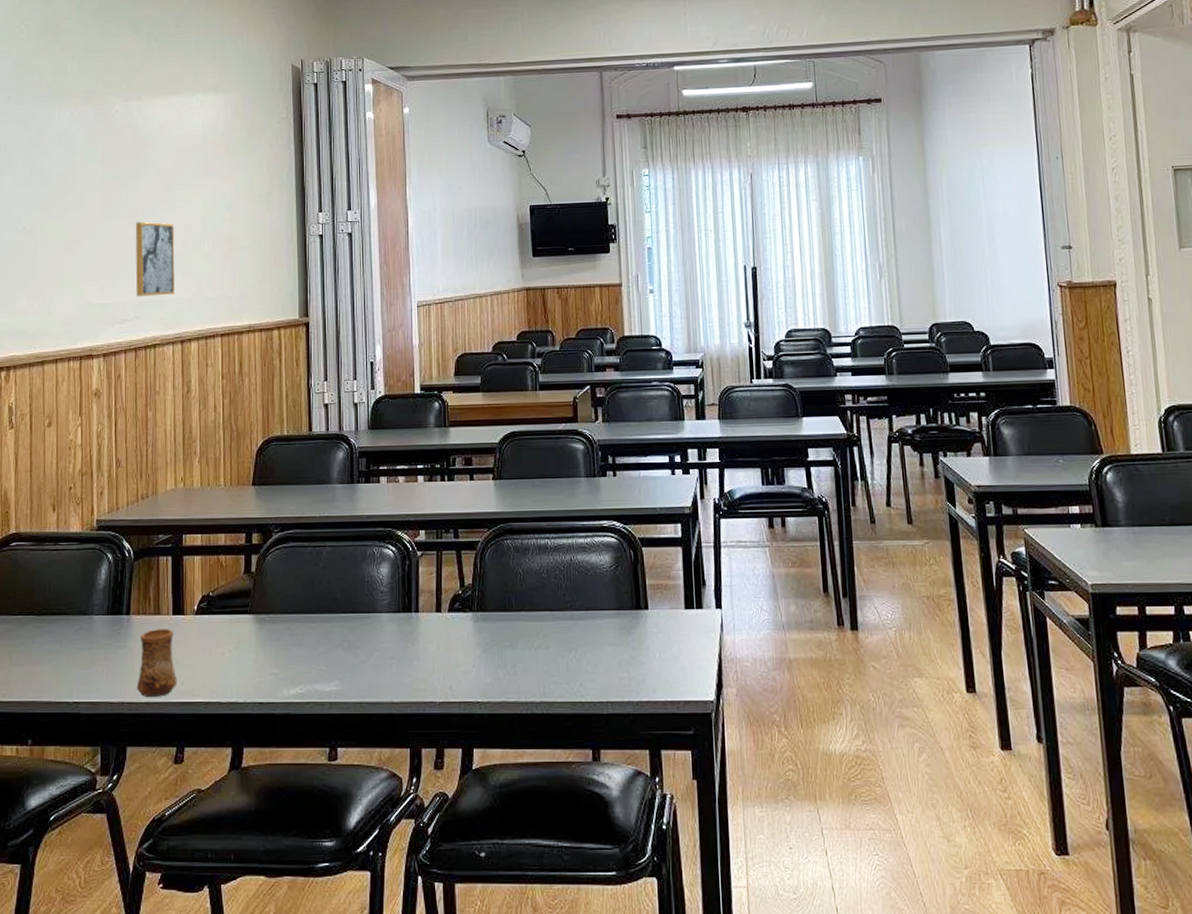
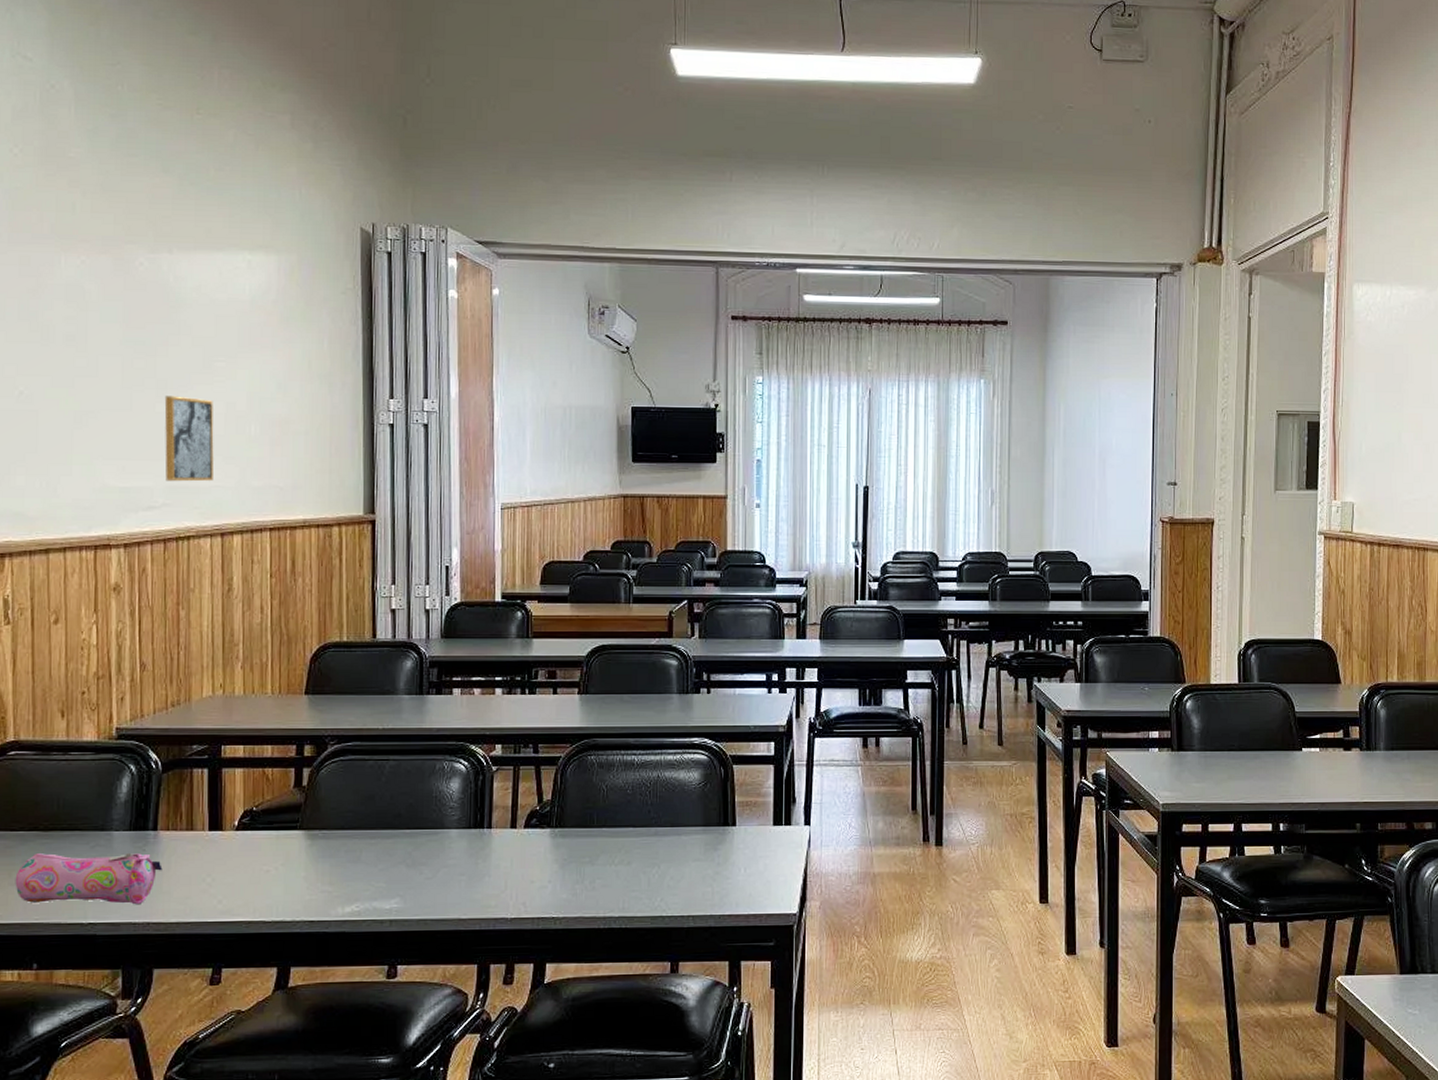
pencil case: none [14,636,134,685] -> present [15,853,163,905]
cup: present [136,629,178,697] -> none [165,845,214,917]

